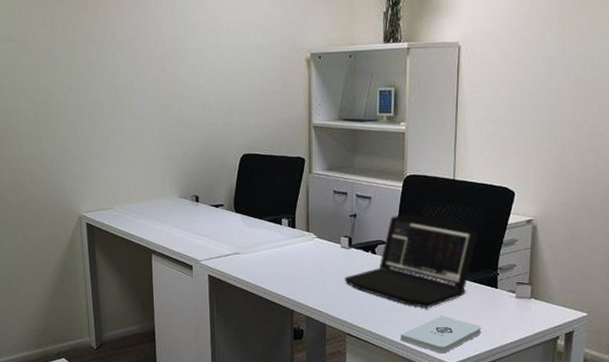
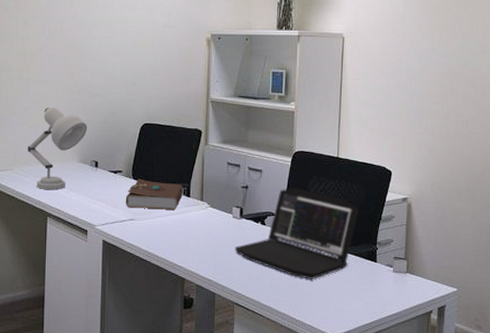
desk lamp: none [127,143,186,227] -> present [28,108,88,189]
book: none [228,212,288,242] -> present [125,179,183,210]
notepad: present [400,316,482,354] -> none [286,288,362,326]

